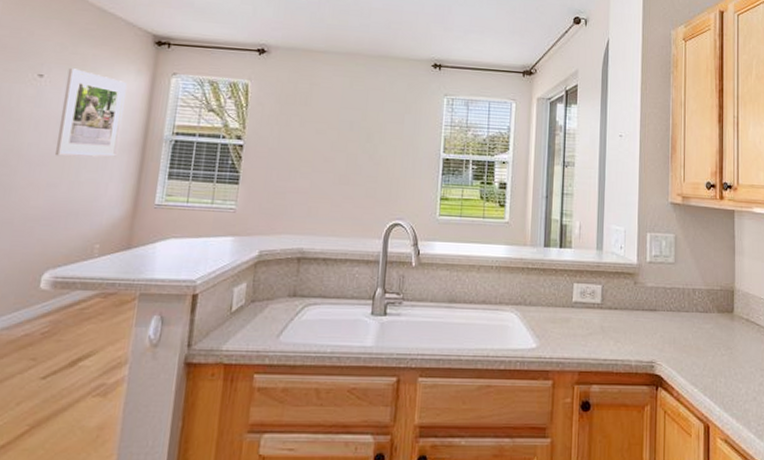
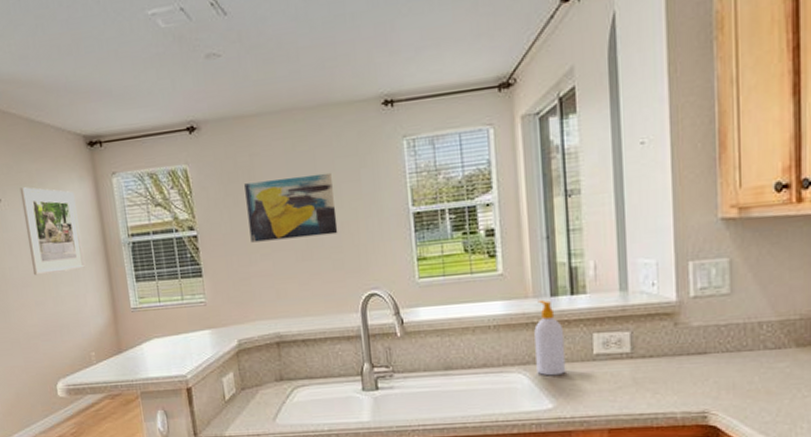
wall art: none [294,107,380,165] -> present [244,172,338,243]
soap bottle: none [526,248,552,318] -> present [534,299,566,376]

